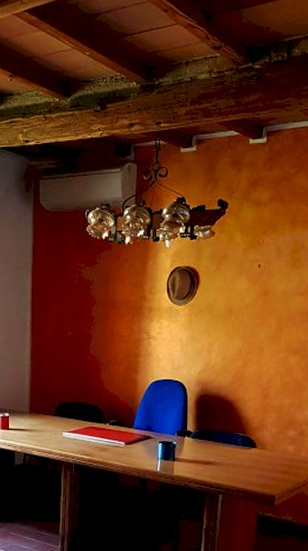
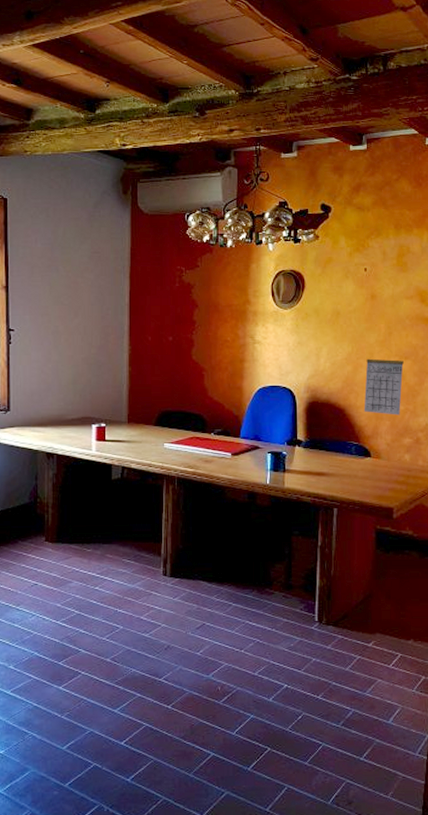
calendar: none [251,346,292,409] -> present [364,351,404,415]

